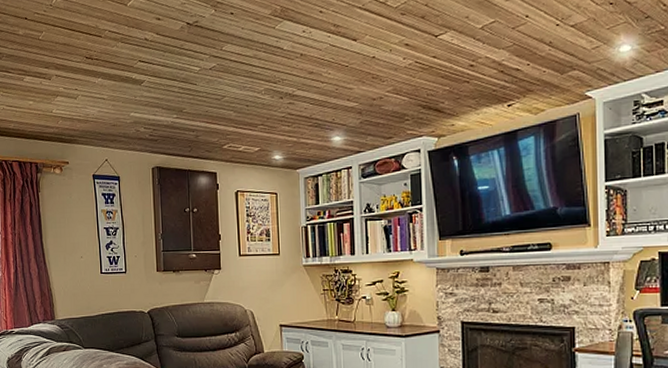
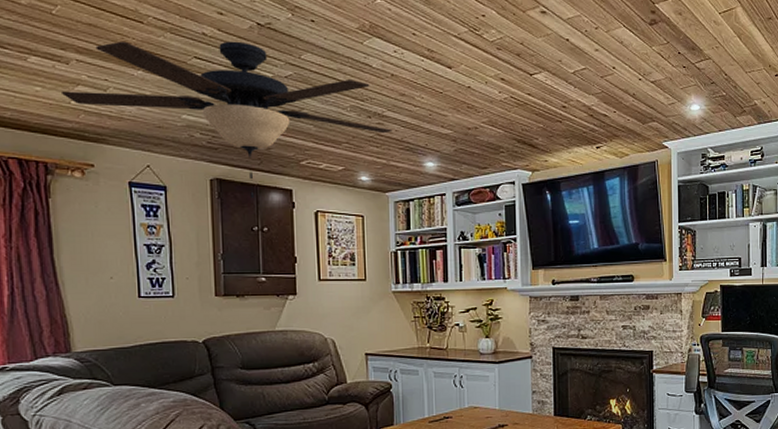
ceiling fan: none [45,41,302,182] -> present [60,41,393,198]

